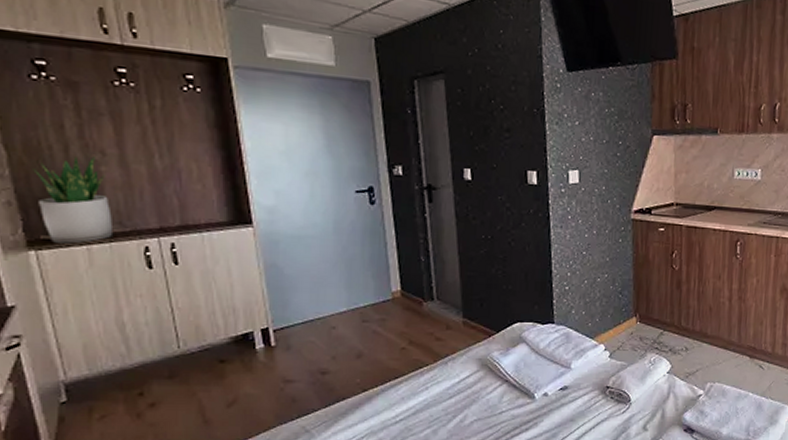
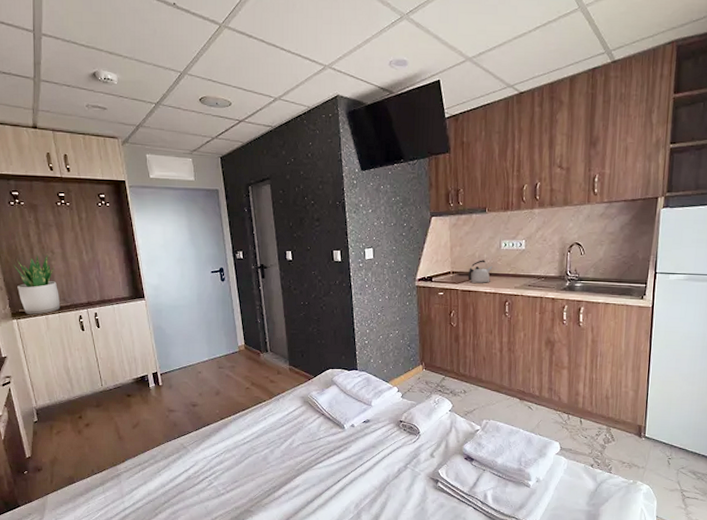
kettle: none [694,190,724,219] -> present [467,260,494,284]

